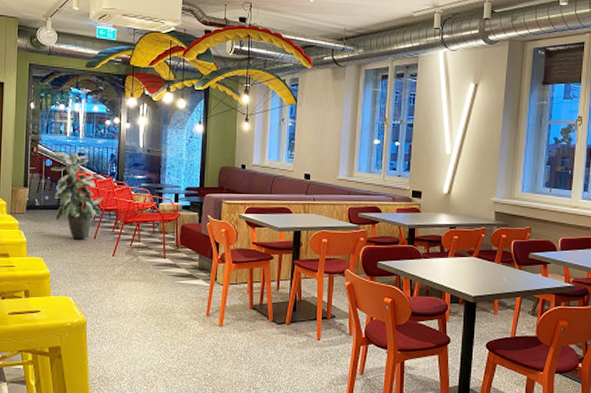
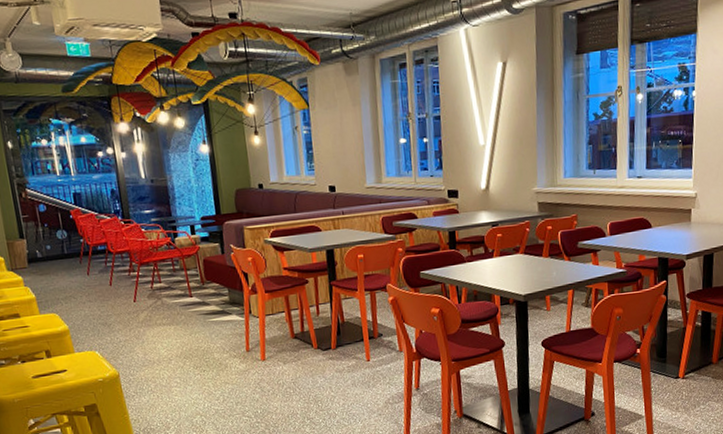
indoor plant: present [48,148,104,240] -> none [40,186,113,290]

